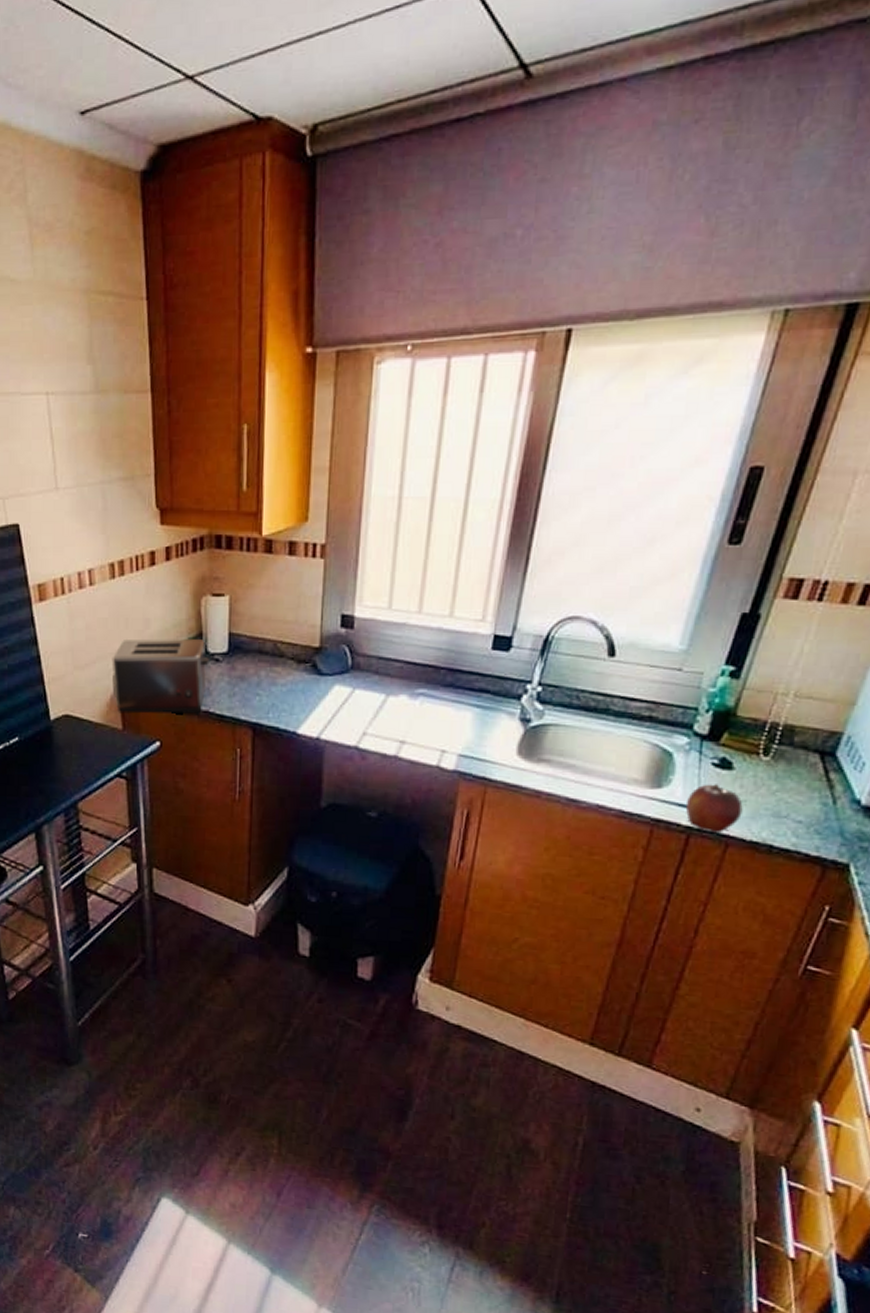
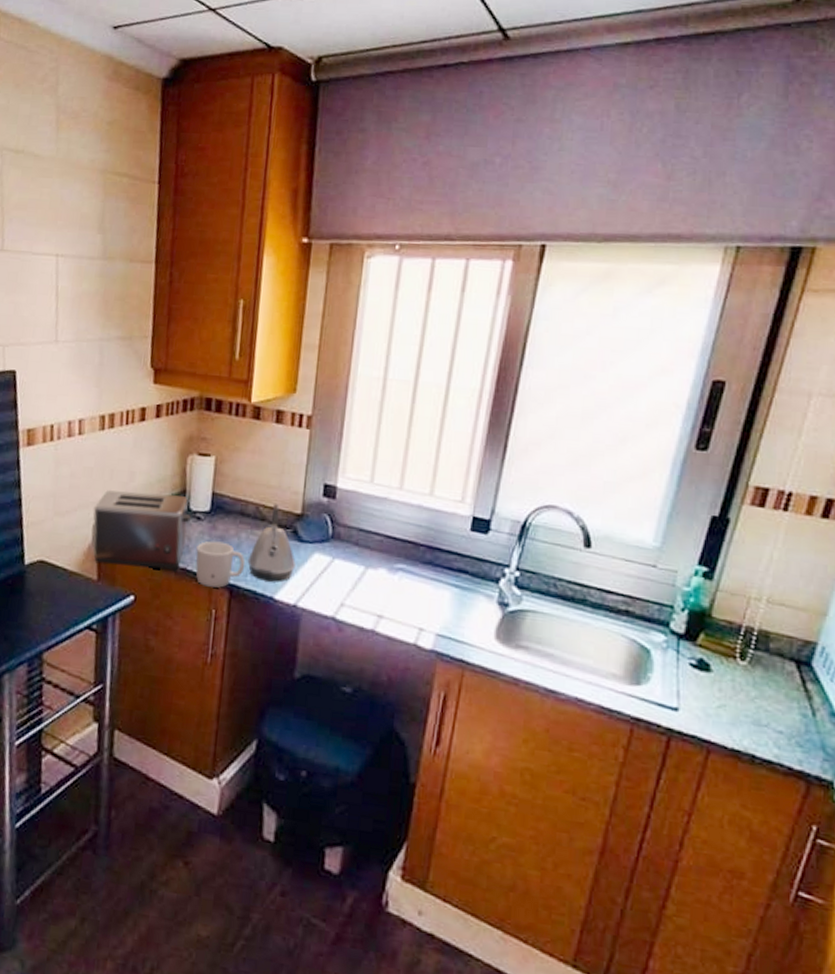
mug: none [217,681,267,727] -> present [195,540,246,588]
kettle: none [268,638,316,717] -> present [247,503,296,582]
fruit: present [685,784,743,834] -> none [665,684,723,739]

